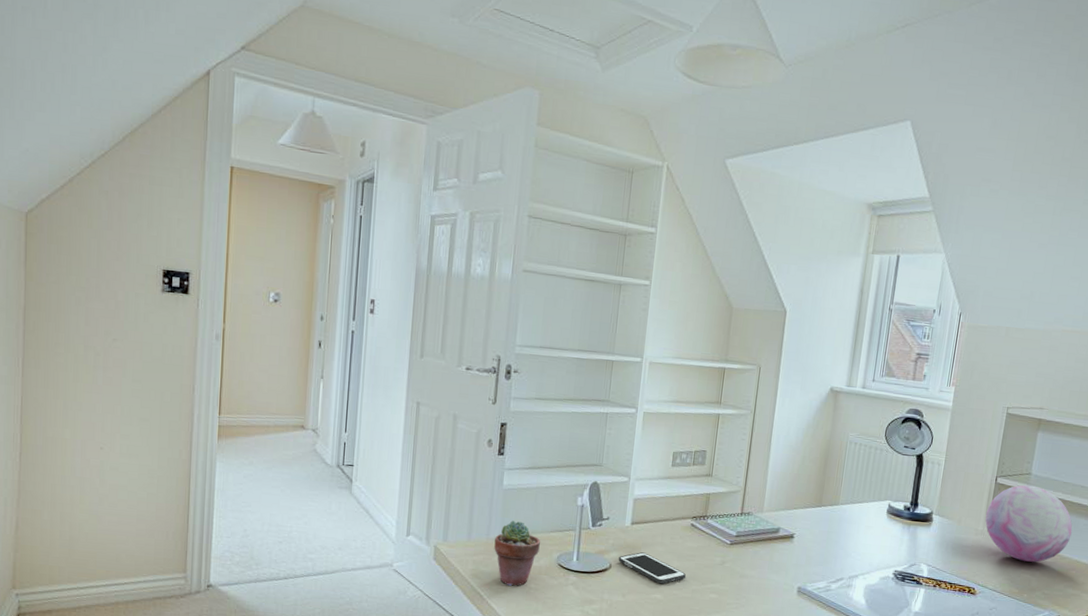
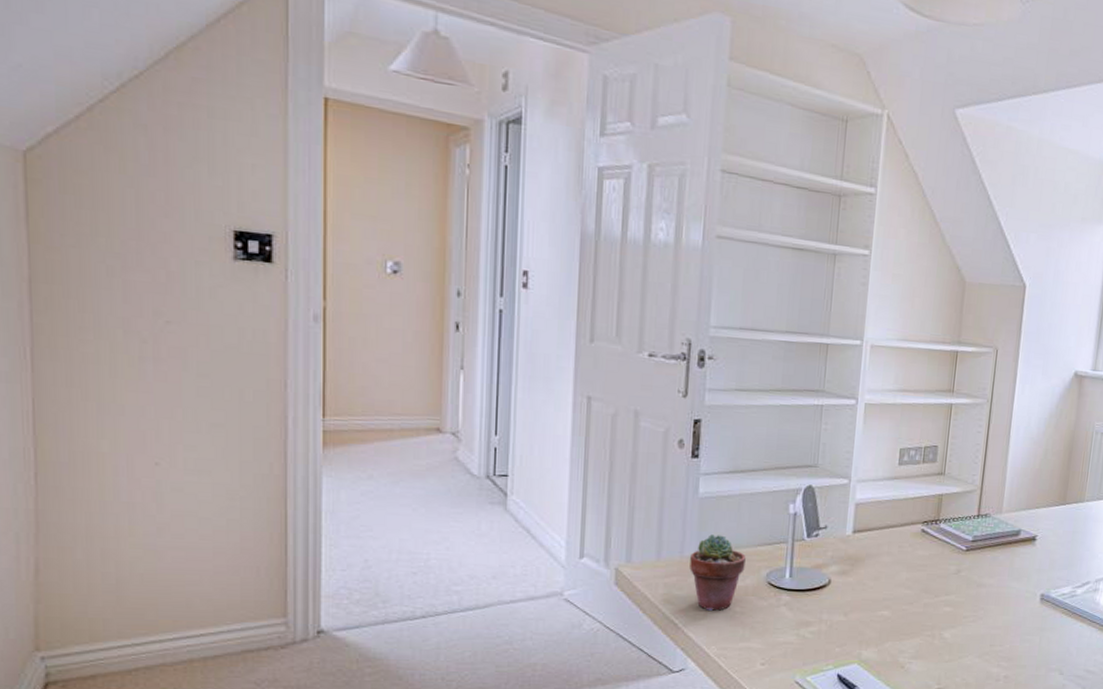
cell phone: present [618,552,686,584] -> none [838,564,916,599]

